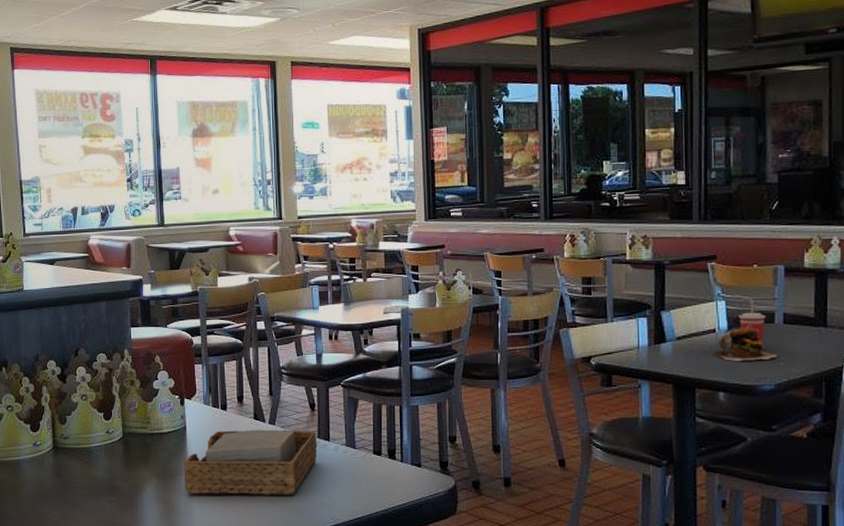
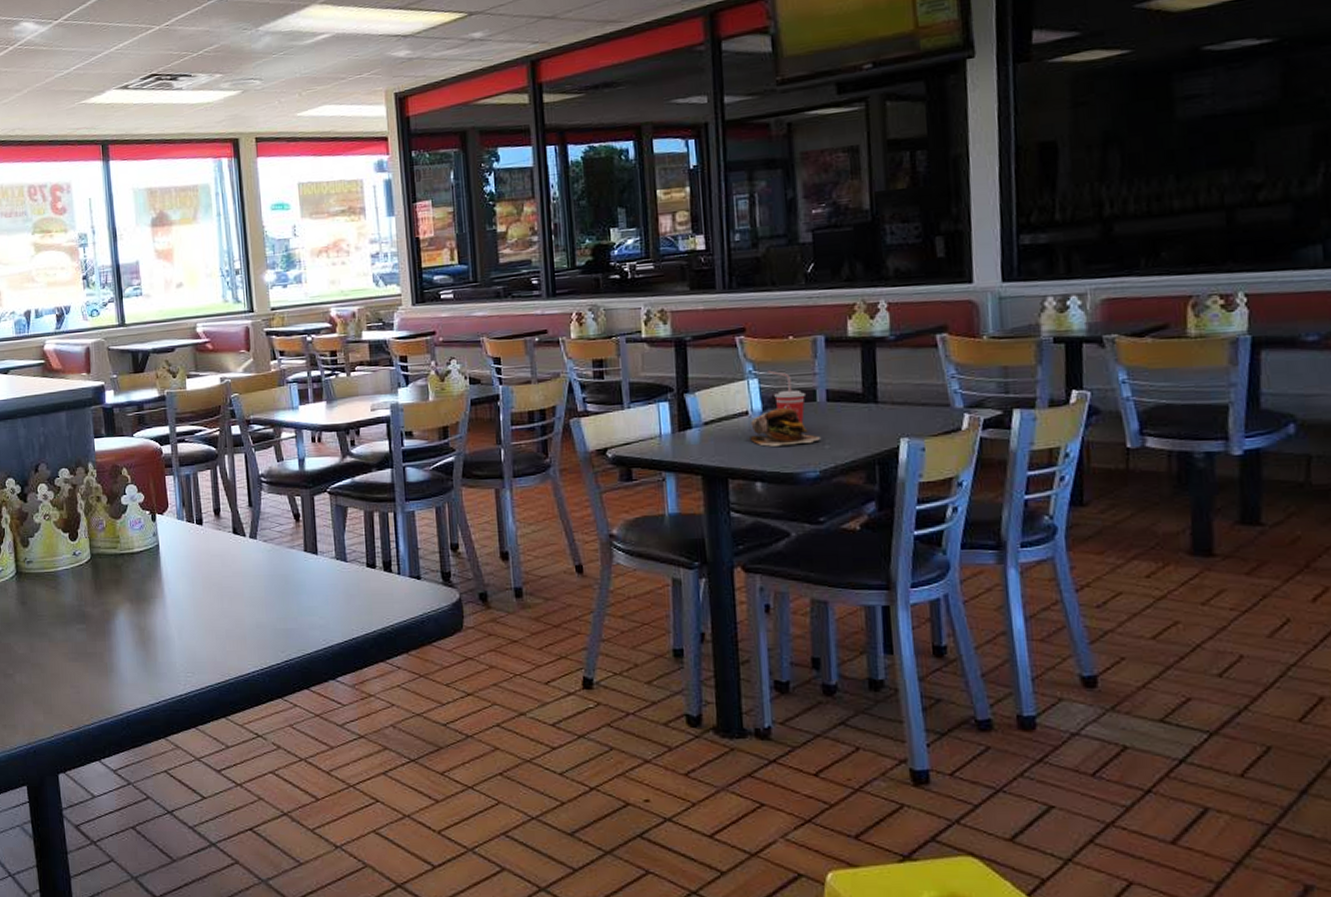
napkin holder: present [185,429,318,496] -> none [159,544,305,619]

